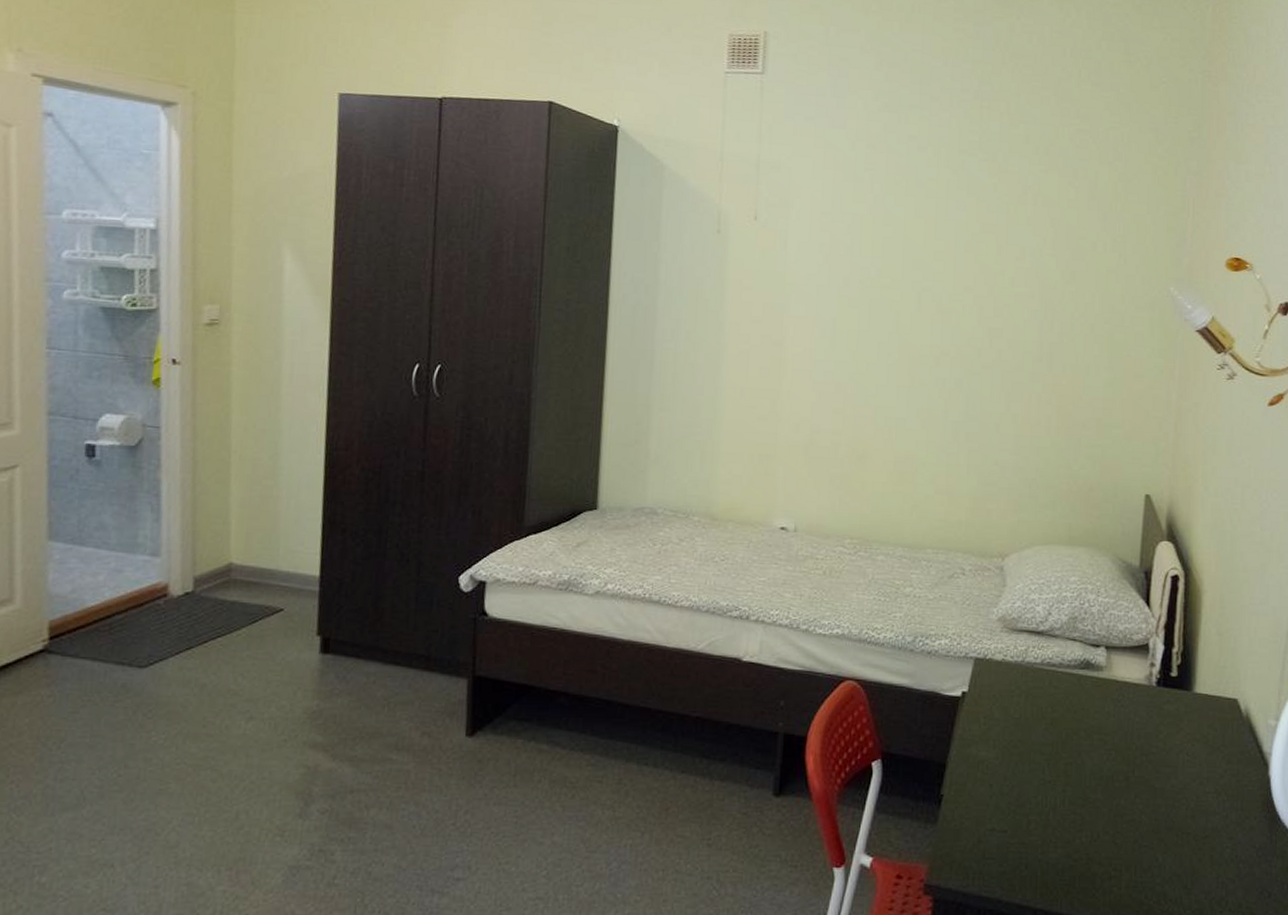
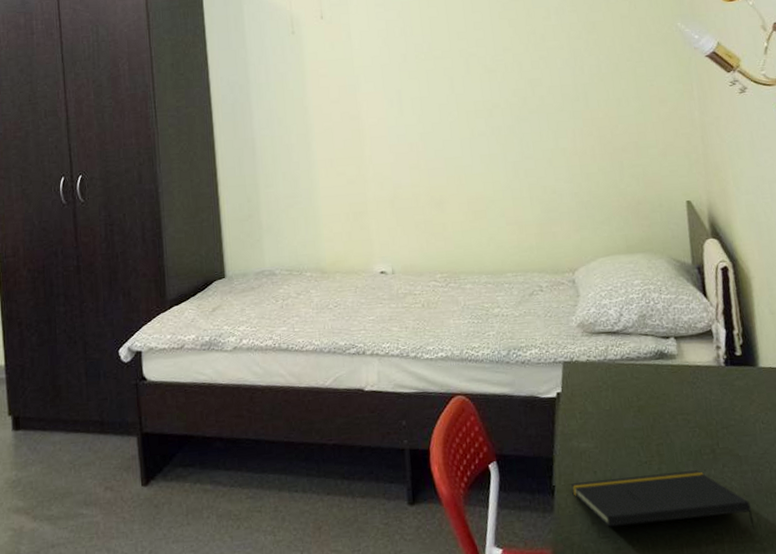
notepad: none [961,795,1159,871] -> present [571,470,755,530]

